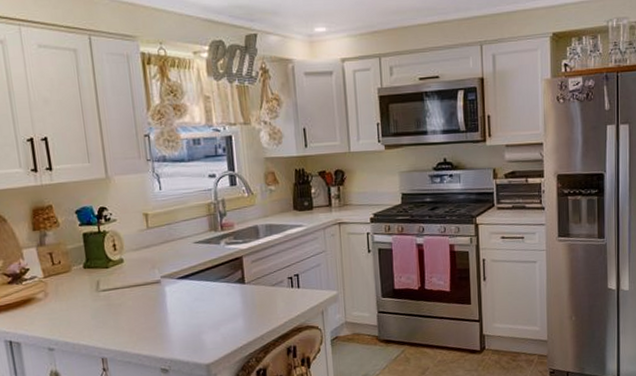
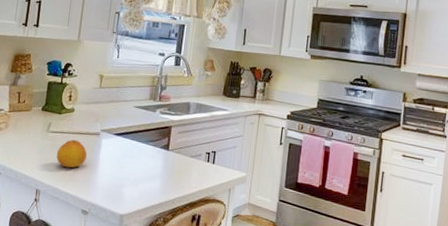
fruit: none [114,294,152,327] -> present [56,139,88,168]

